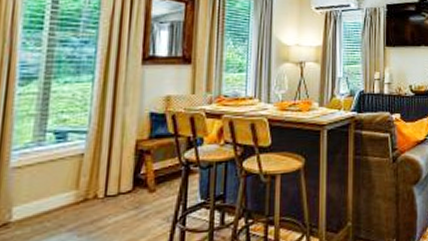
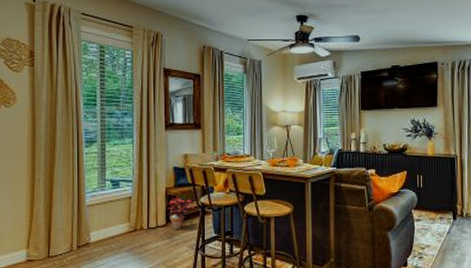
potted plant: none [136,152,174,196] -> present [167,197,194,229]

